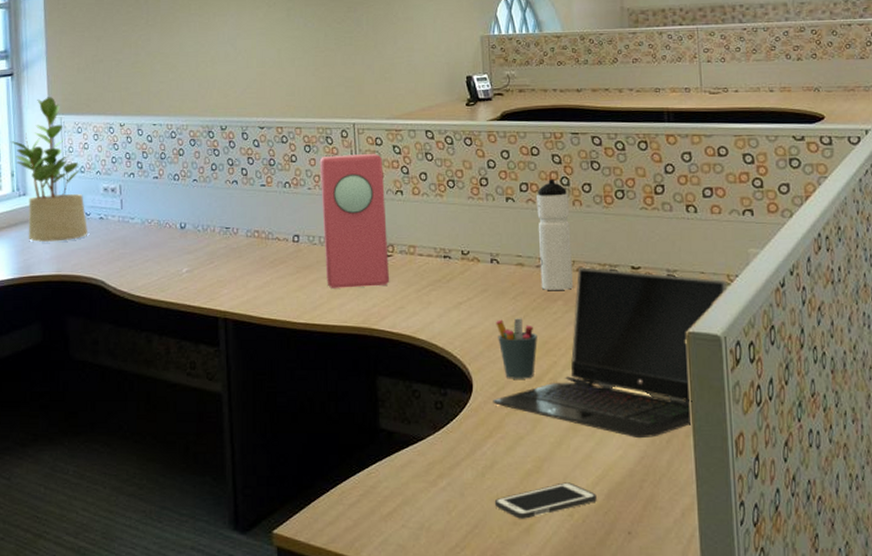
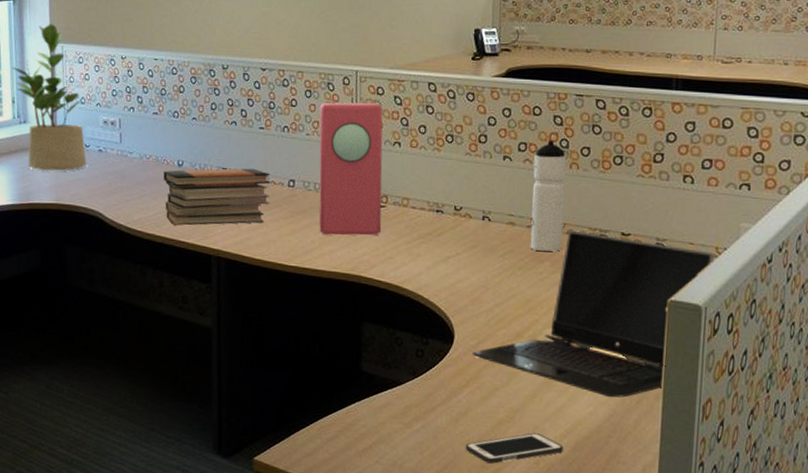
book stack: none [166,226,275,289] -> present [163,168,271,226]
pen holder: present [496,318,537,379] -> none [482,275,522,334]

